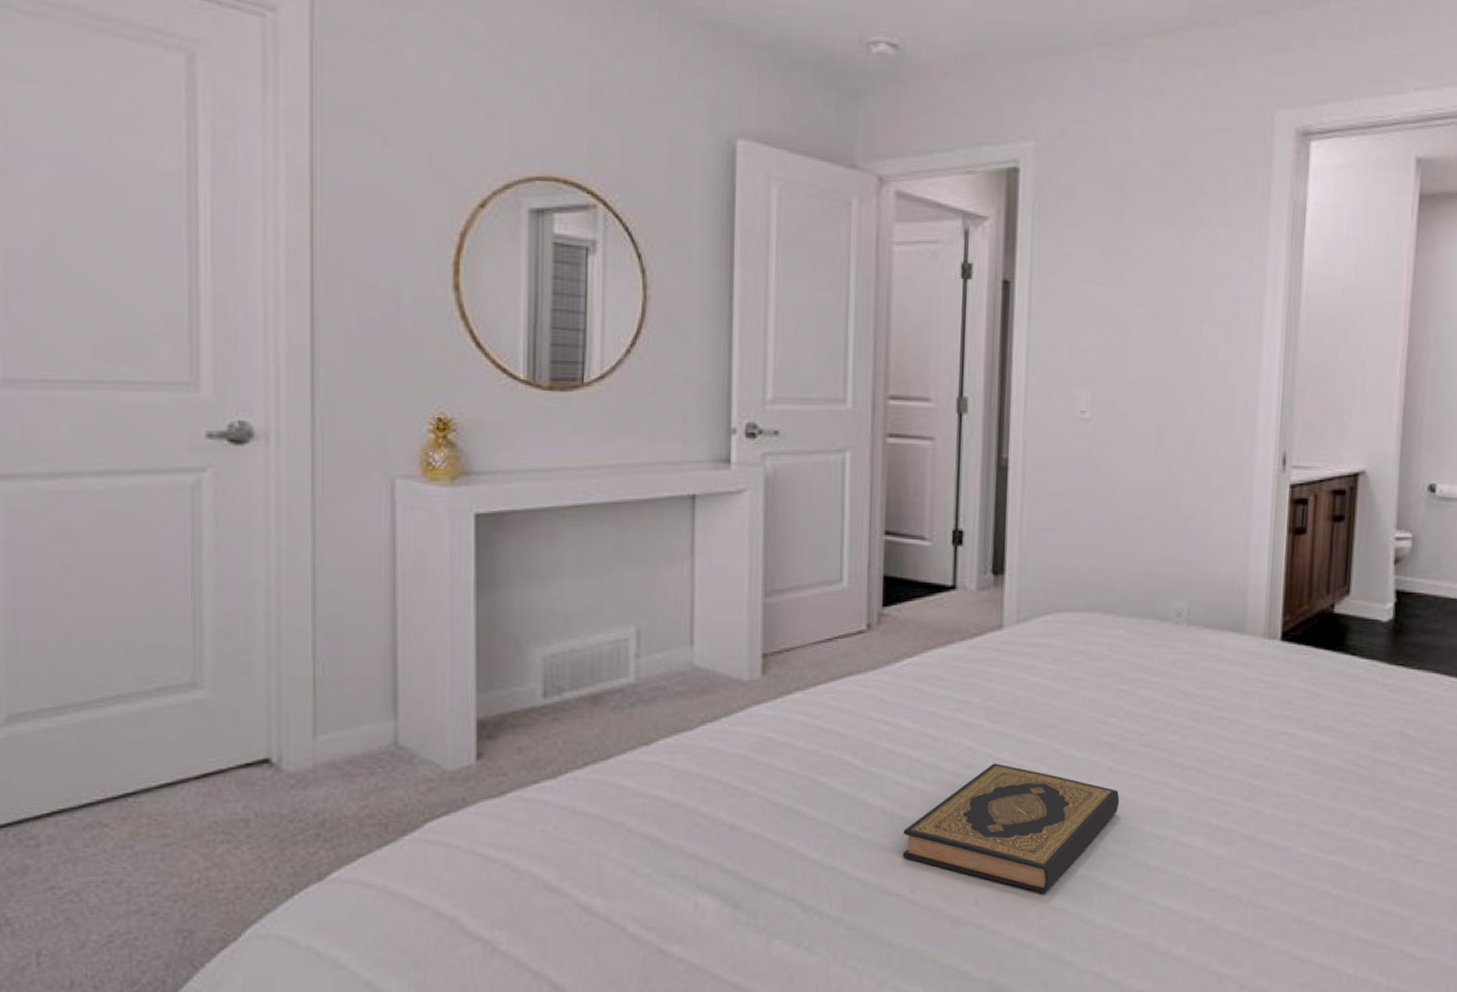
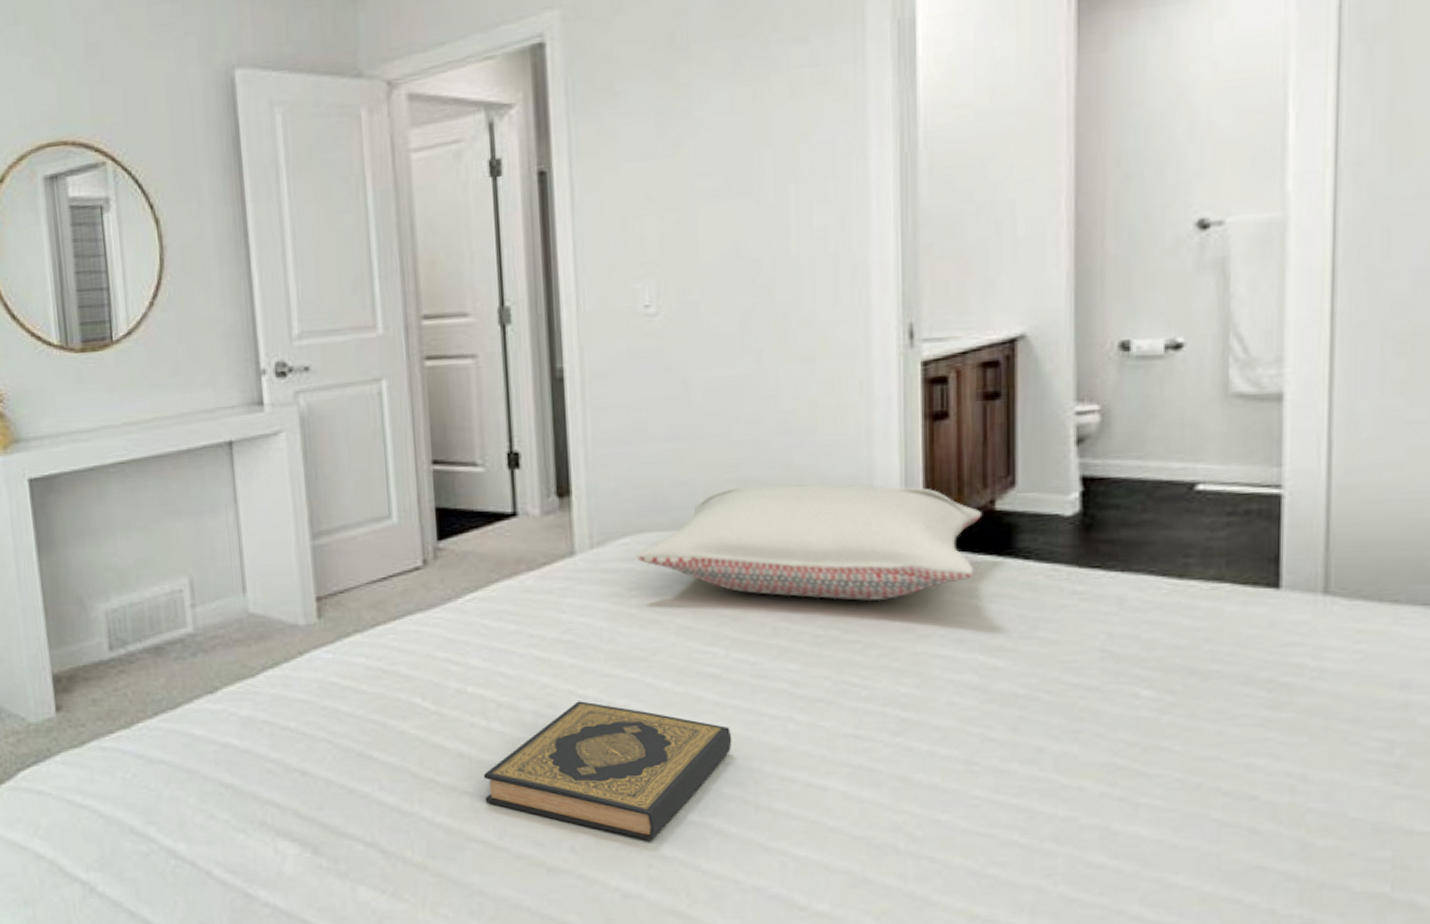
pillow: none [1055,577,1325,684] -> present [636,484,983,601]

